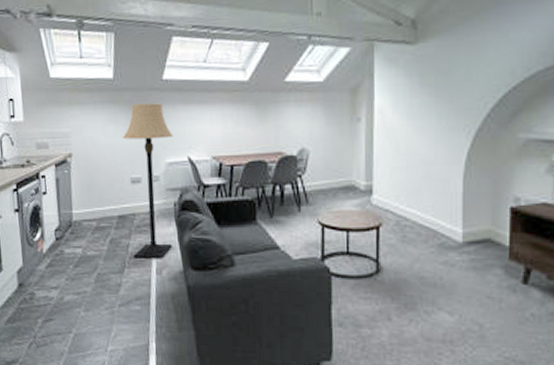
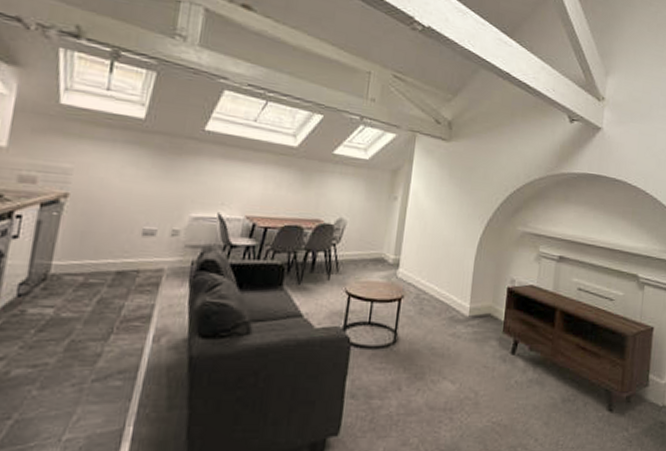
lamp: present [122,103,174,259] -> none [126,149,206,324]

